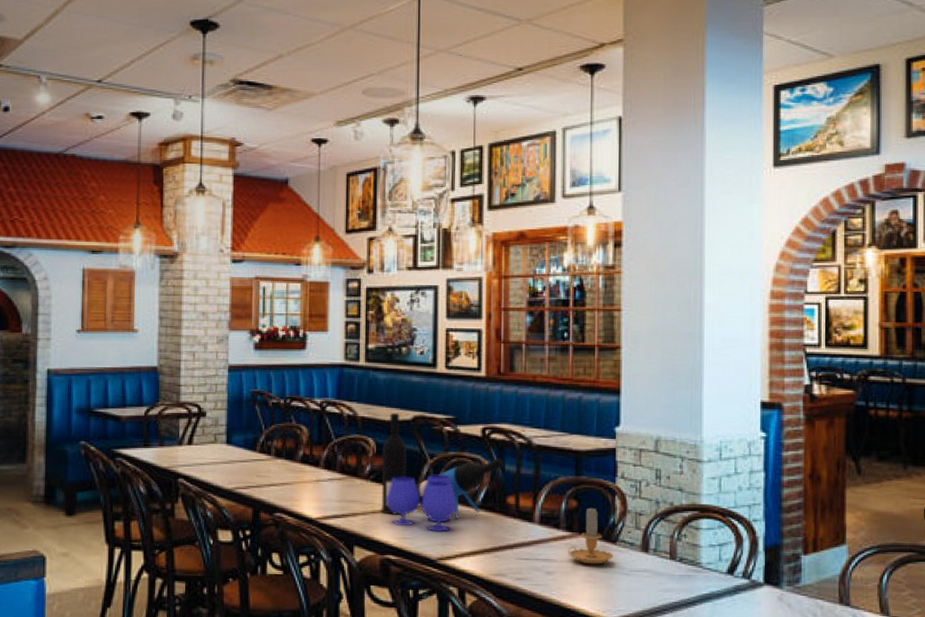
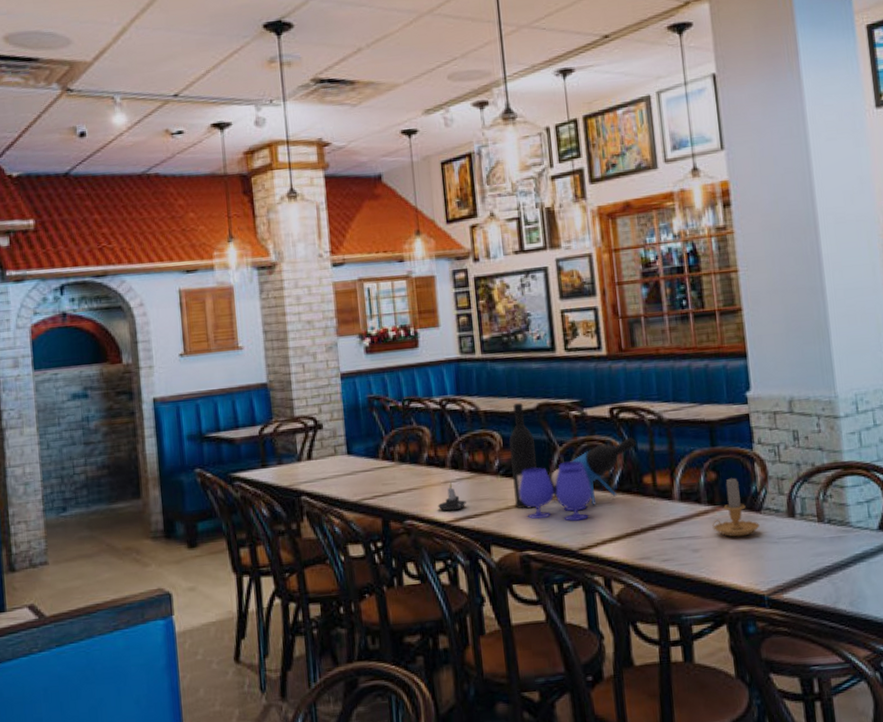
candle: none [307,482,336,509] -> present [437,483,467,511]

